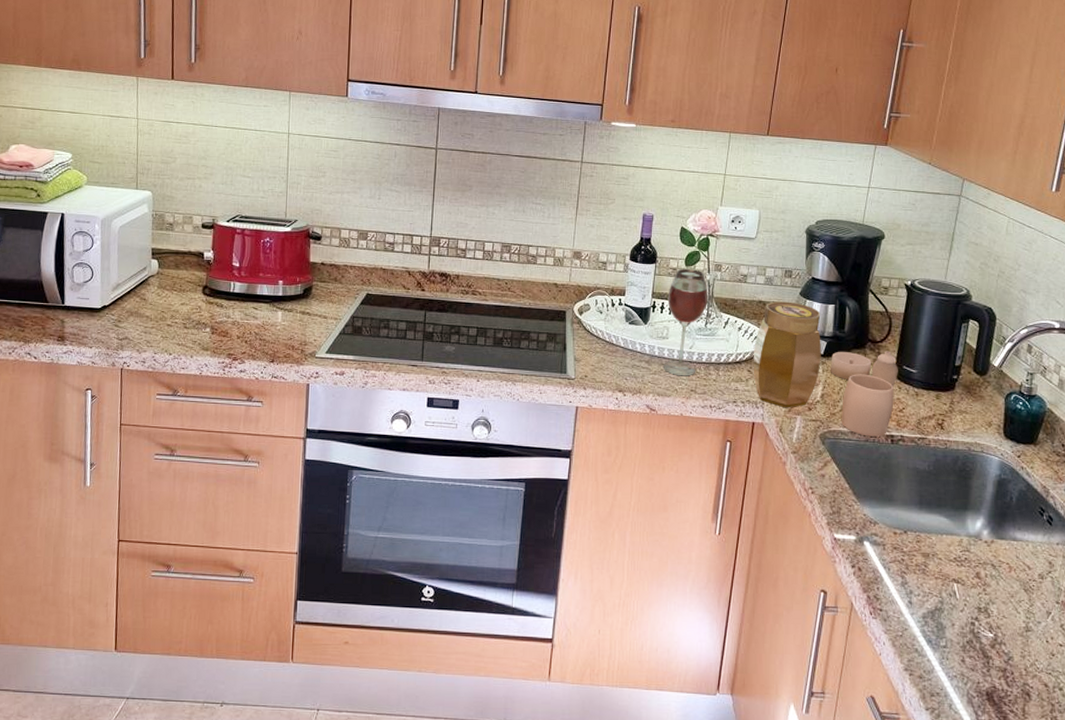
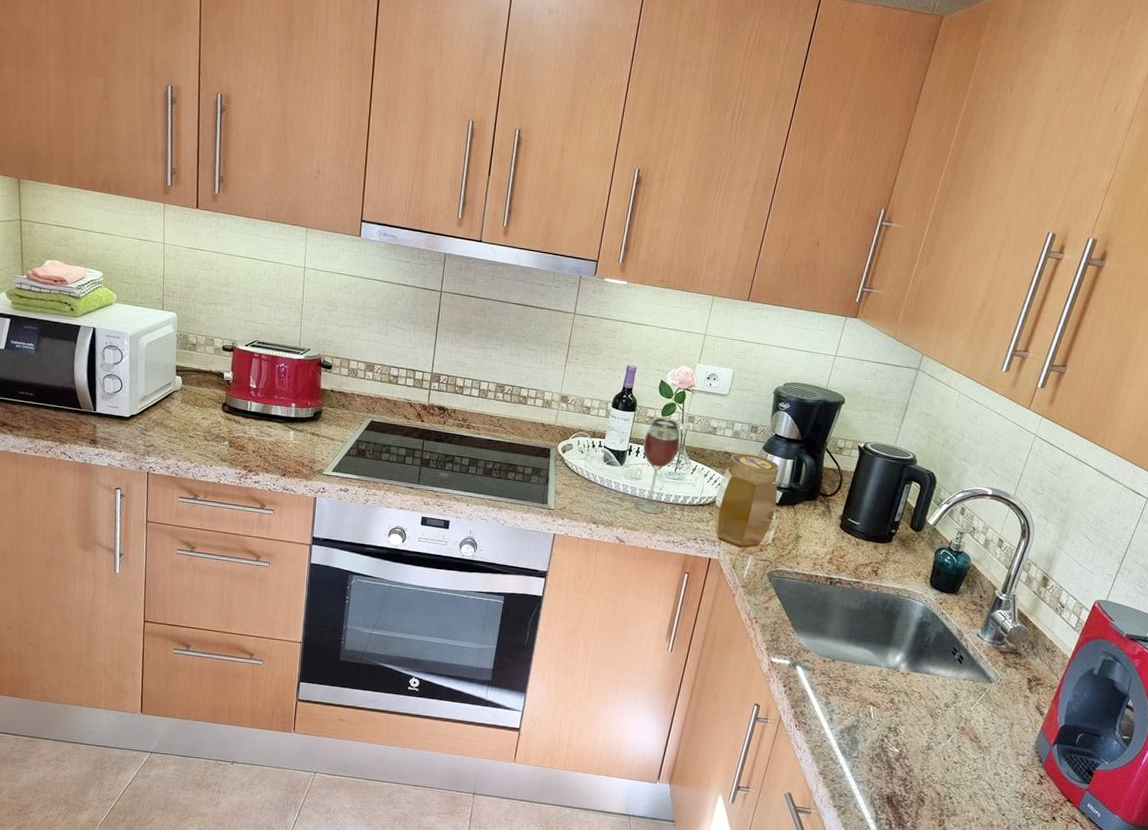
sugar bowl: present [830,351,898,386] -> none [782,501,844,536]
mug: present [842,374,894,437] -> none [788,522,838,578]

